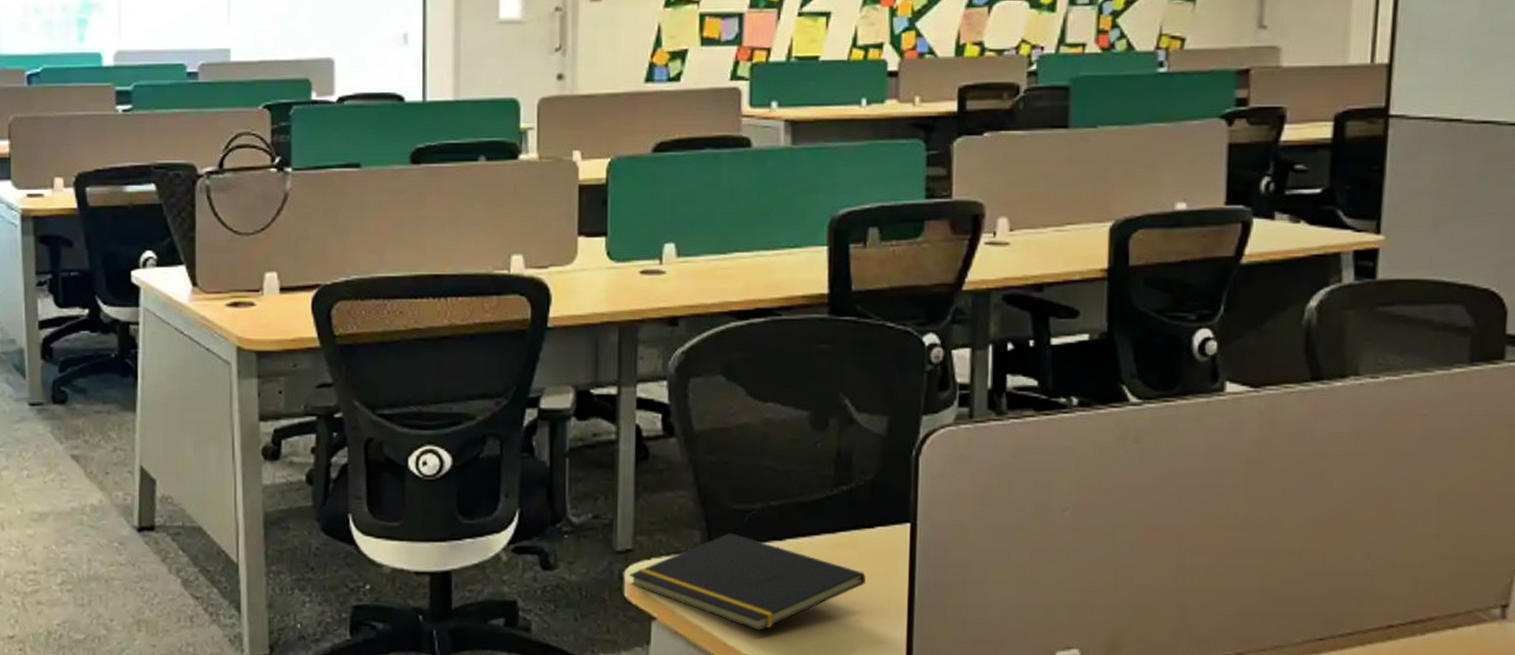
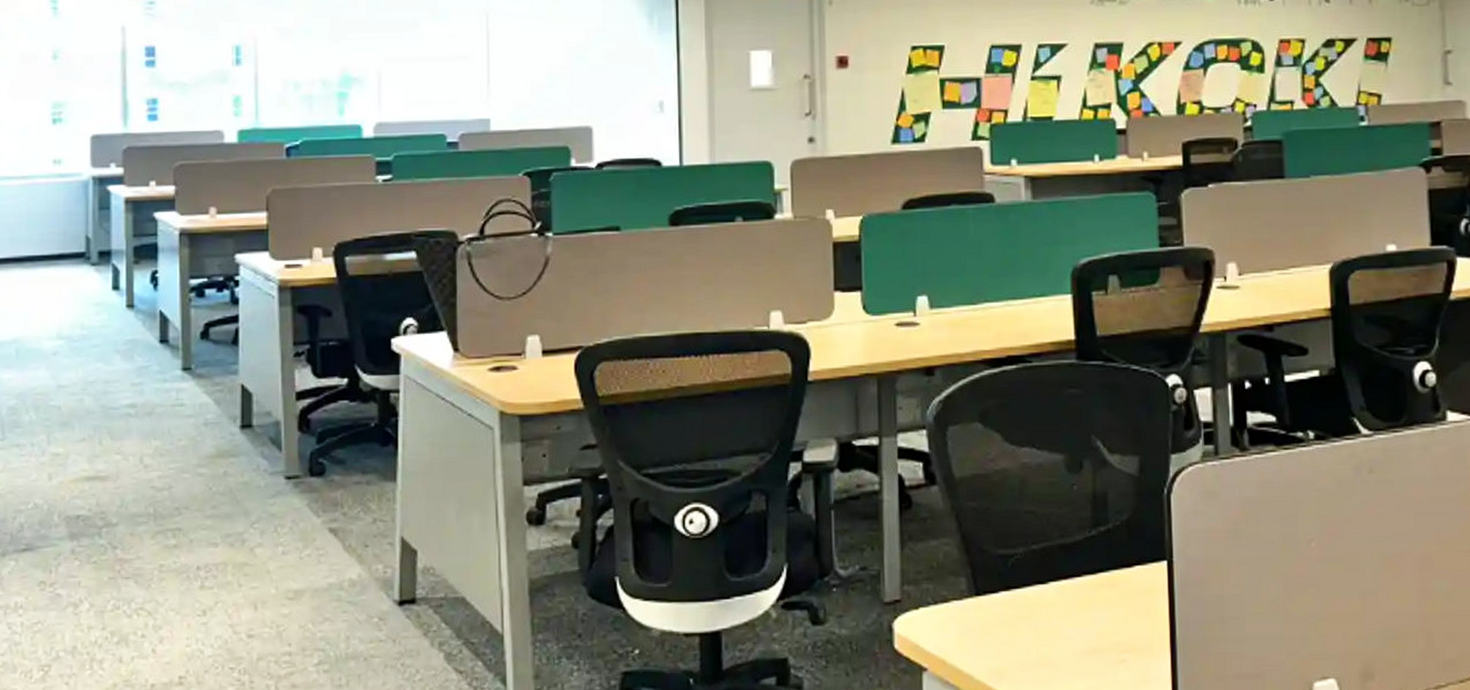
notepad: present [630,532,866,631] -> none [899,578,1128,677]

